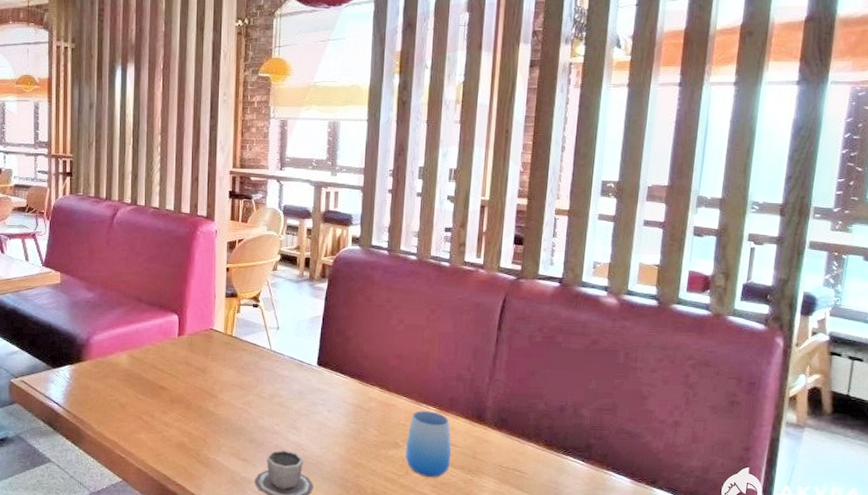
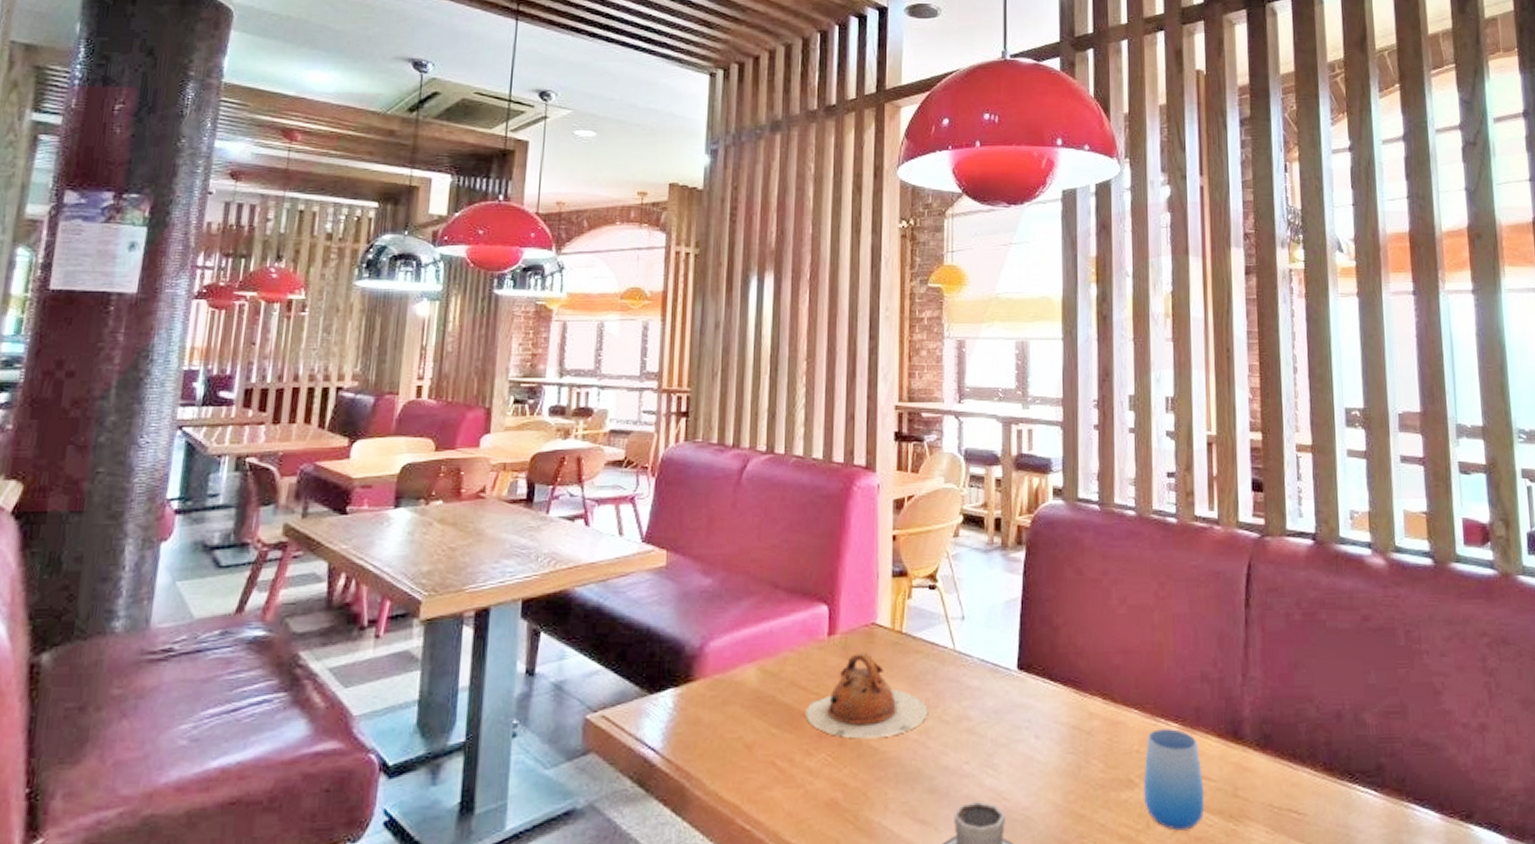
teapot: none [162,348,251,406] -> present [805,652,929,739]

